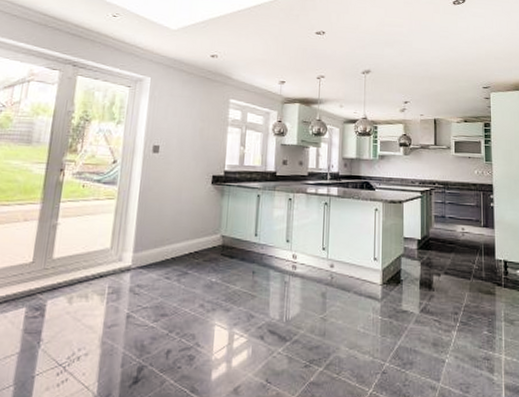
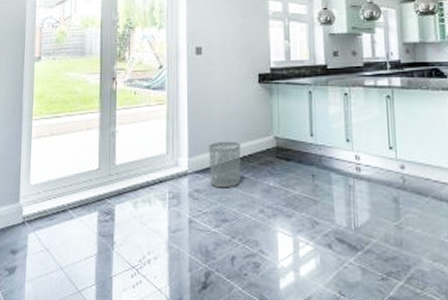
waste bin: none [154,237,189,284] -> present [209,141,241,188]

